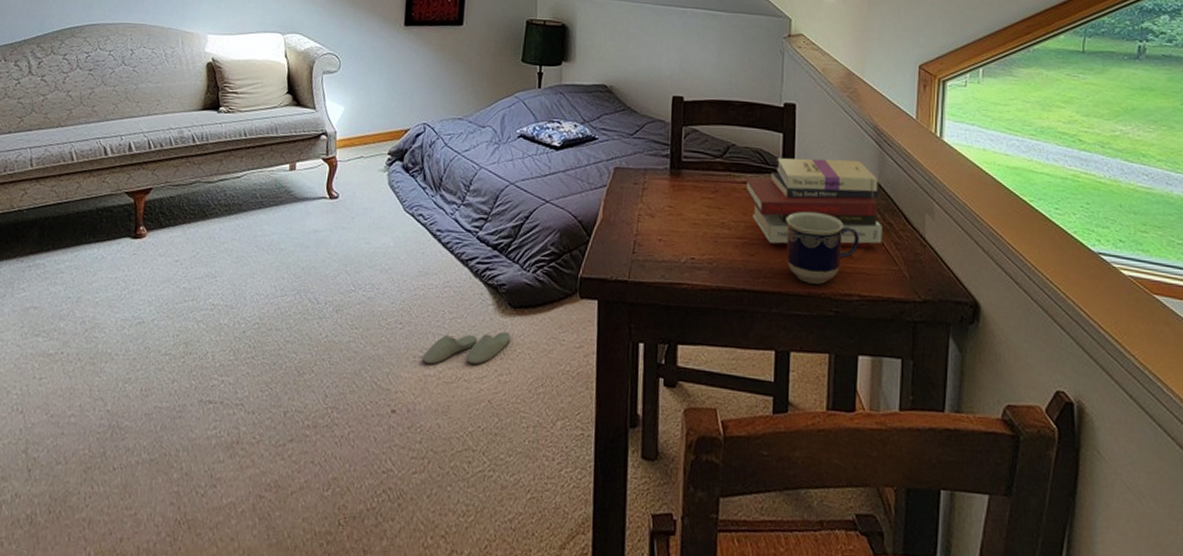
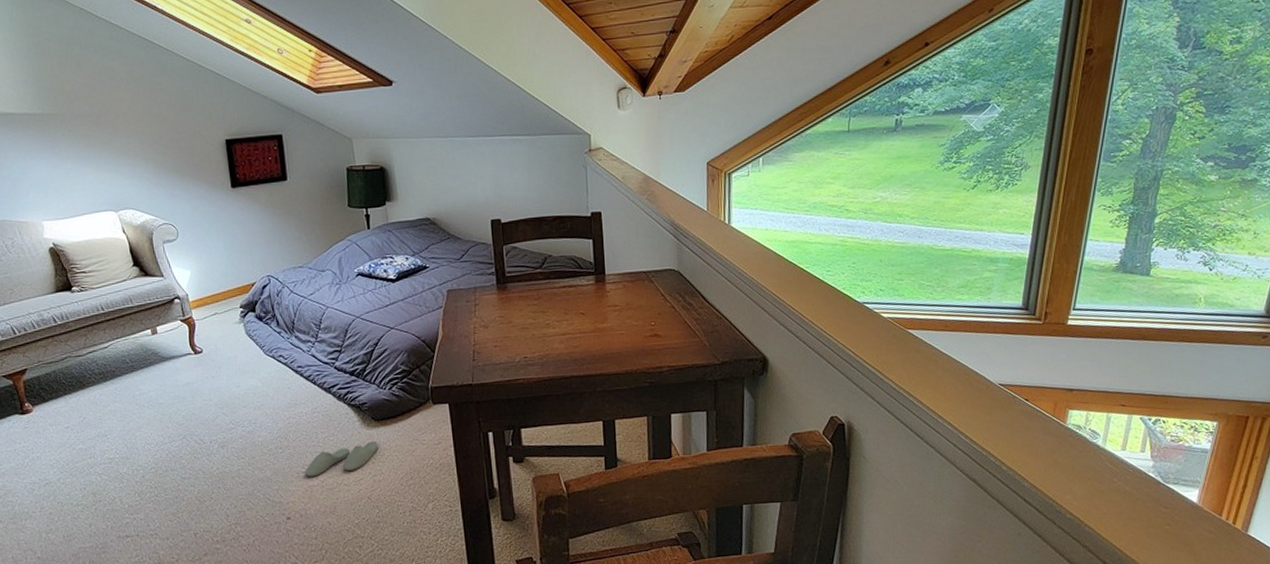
books: present [745,158,883,249] -> none [563,253,685,335]
cup: present [786,211,860,284] -> none [601,302,666,363]

